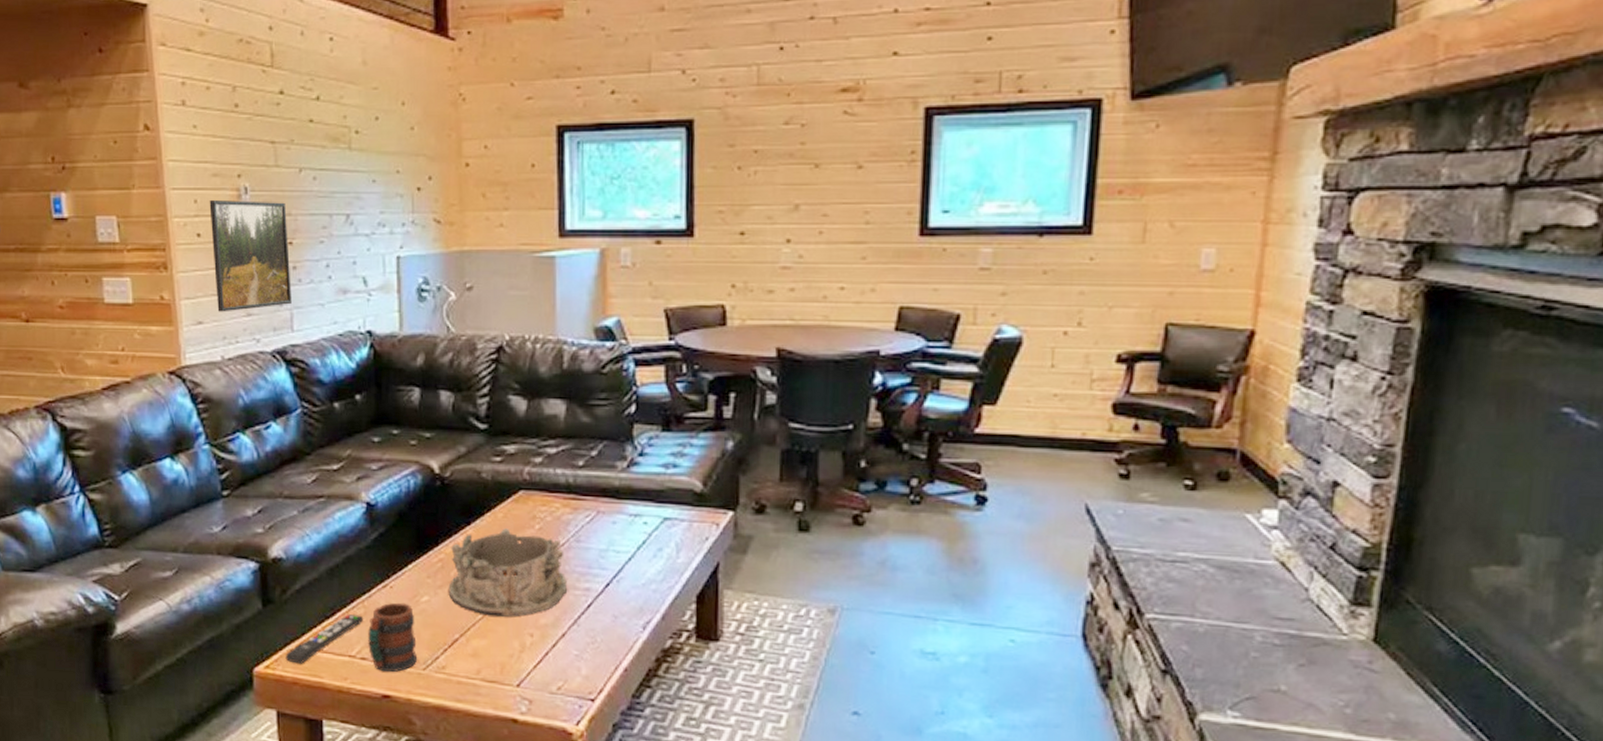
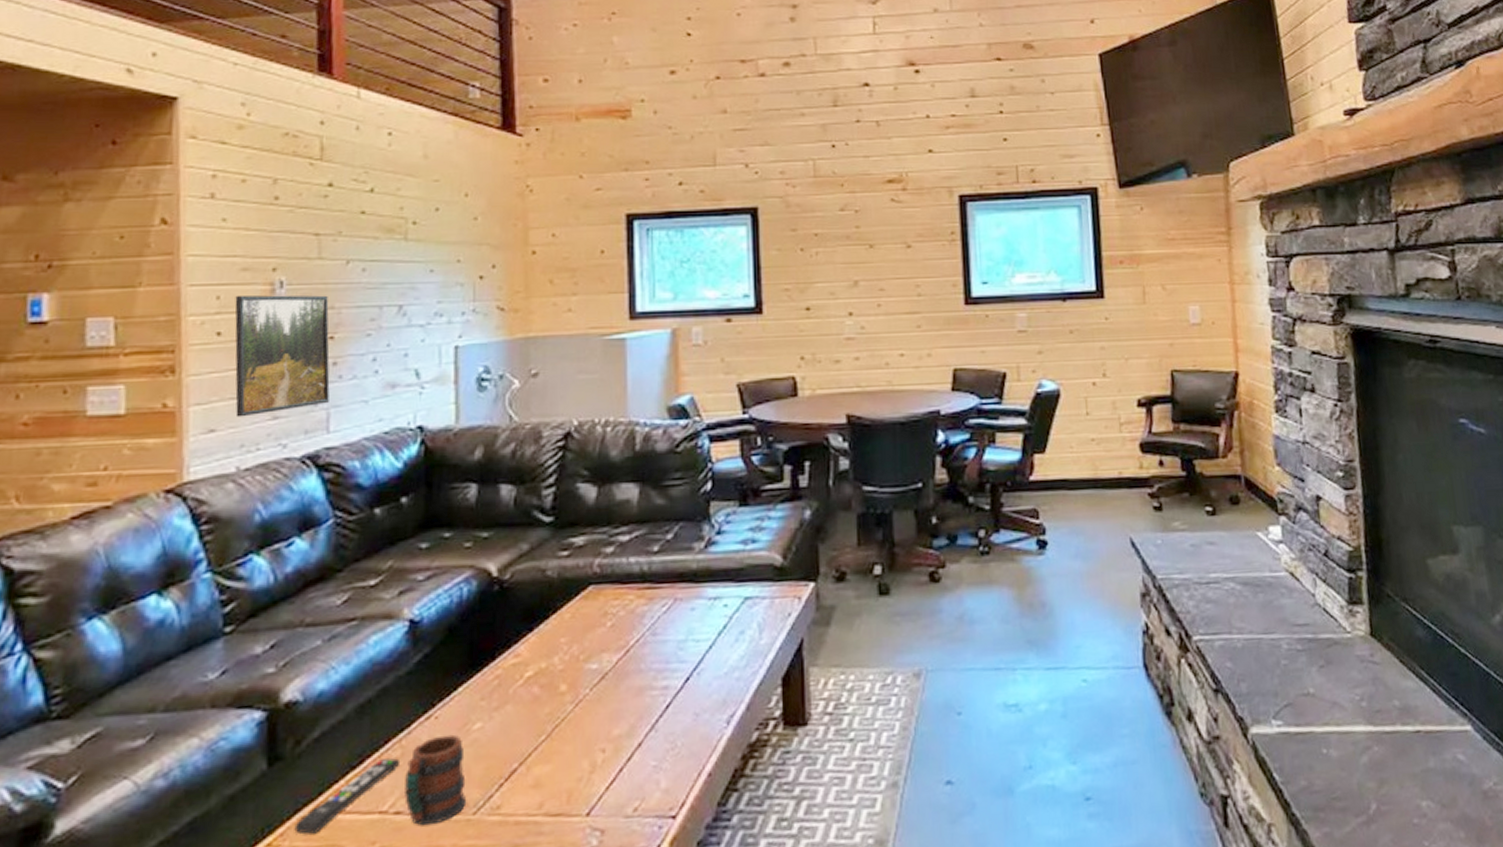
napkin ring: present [448,528,567,617] -> none [505,630,643,735]

